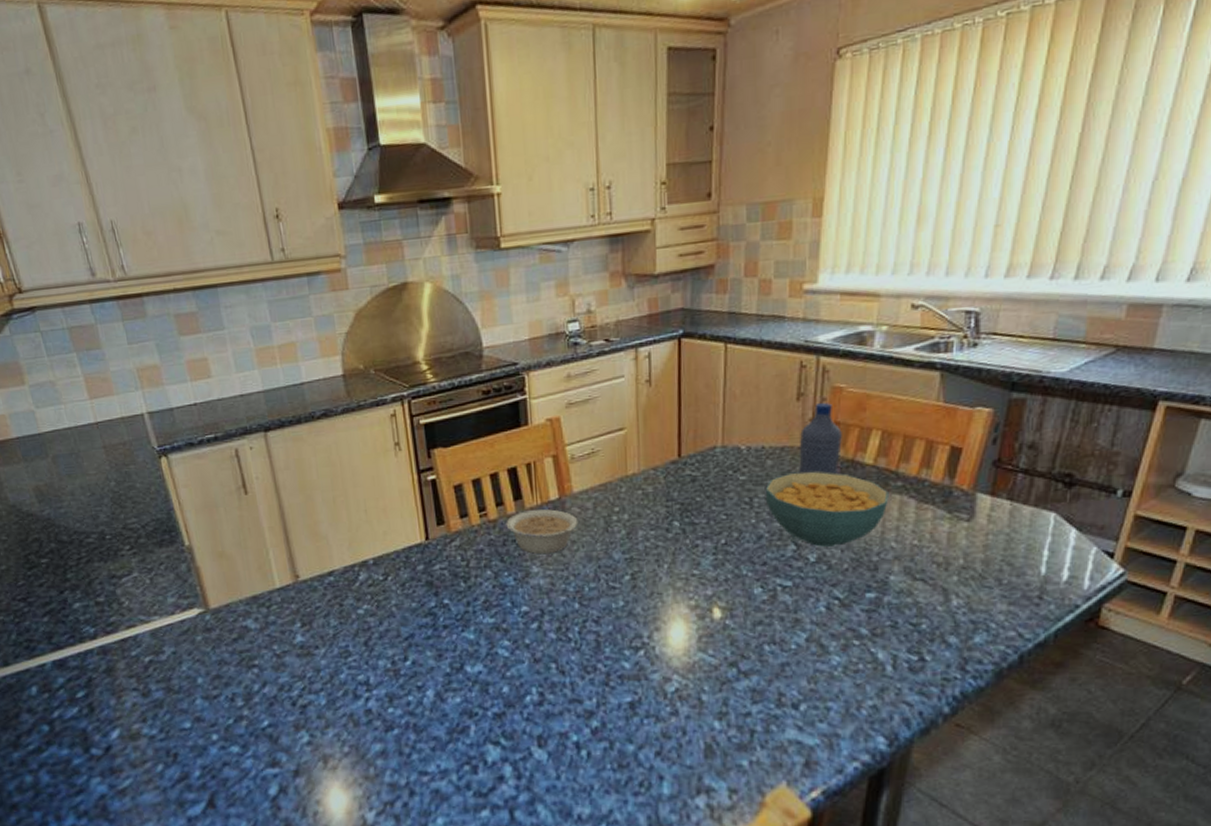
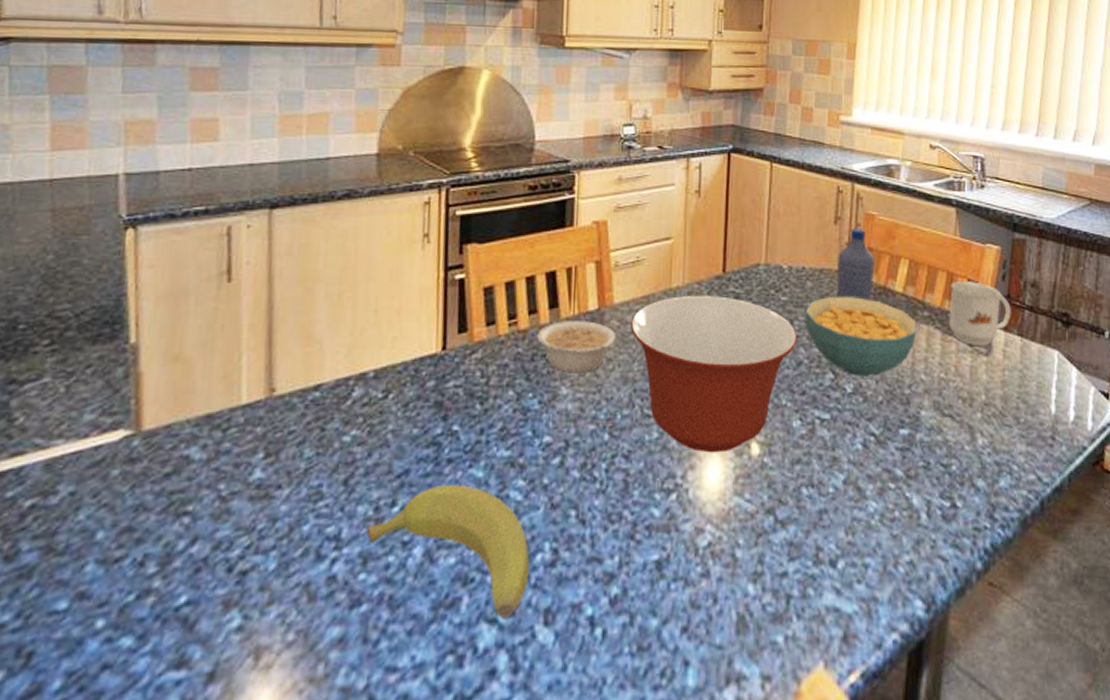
banana: none [387,644,522,741] -> present [366,484,530,618]
mixing bowl: none [591,479,758,617] -> present [631,295,797,453]
mug: none [926,447,1001,513] -> present [949,281,1011,347]

